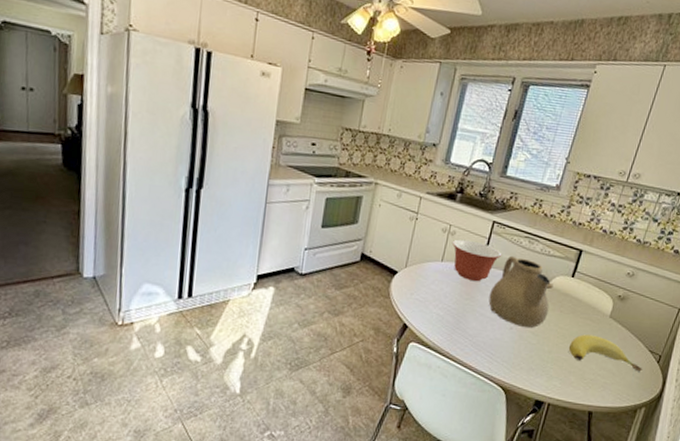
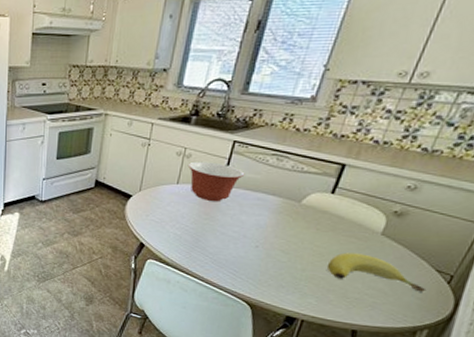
teapot: present [489,255,553,328] -> none [230,174,308,246]

